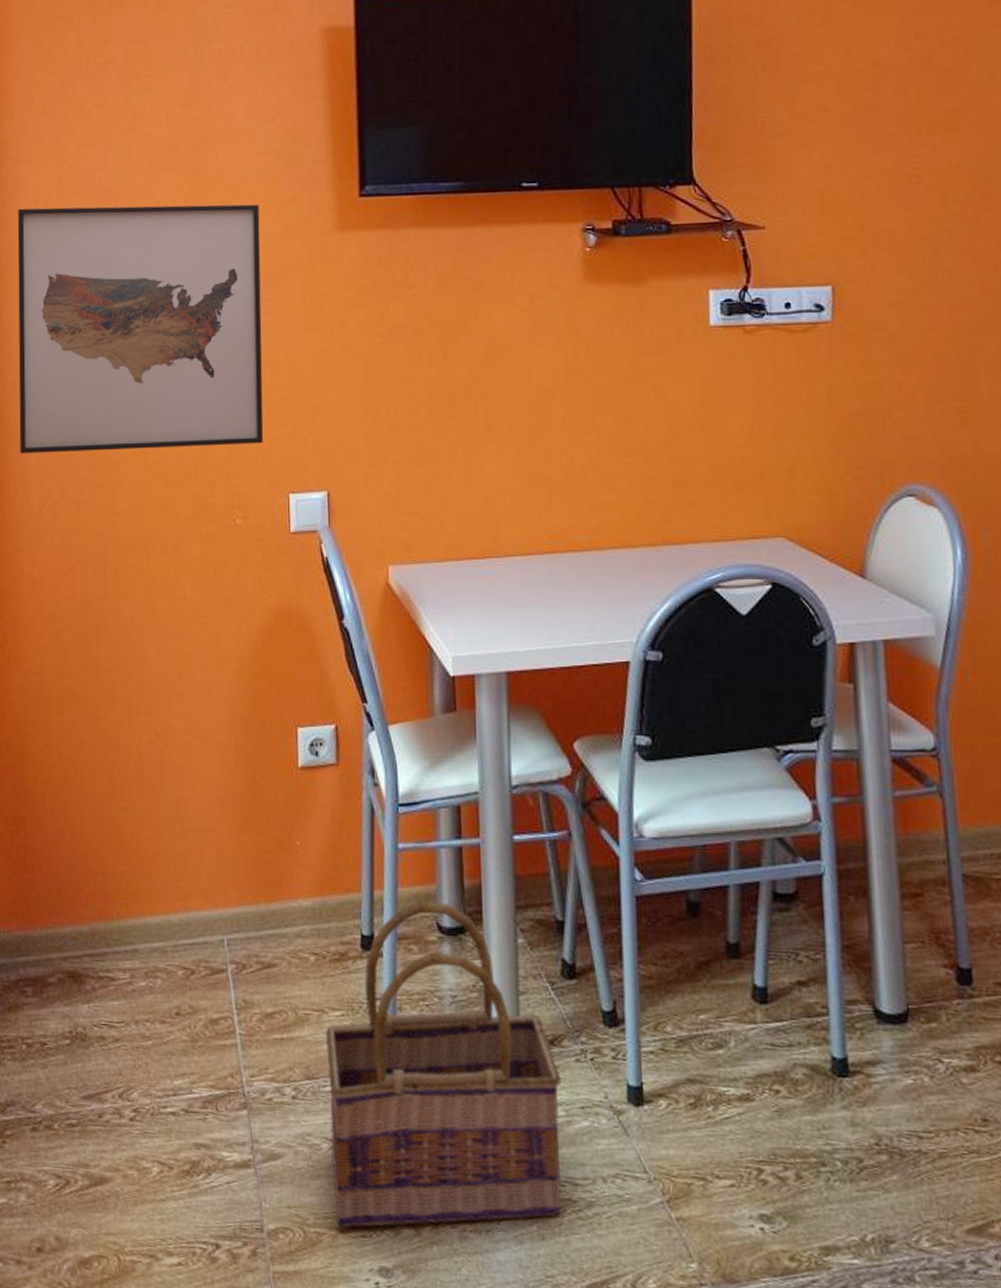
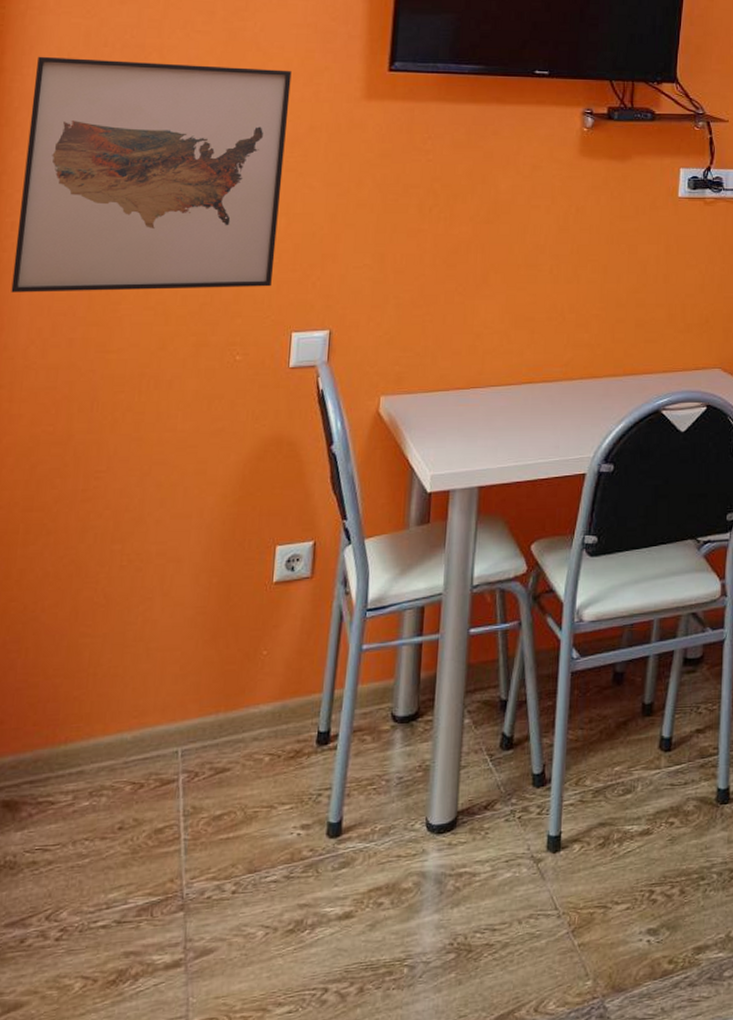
basket: present [326,900,562,1228] -> none [264,694,491,1007]

